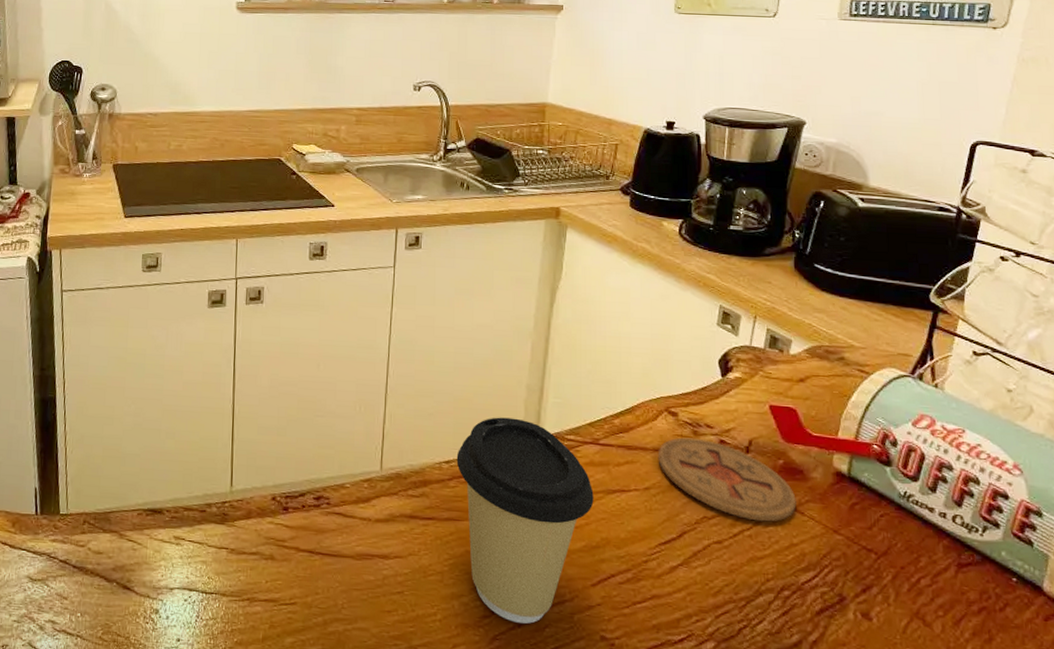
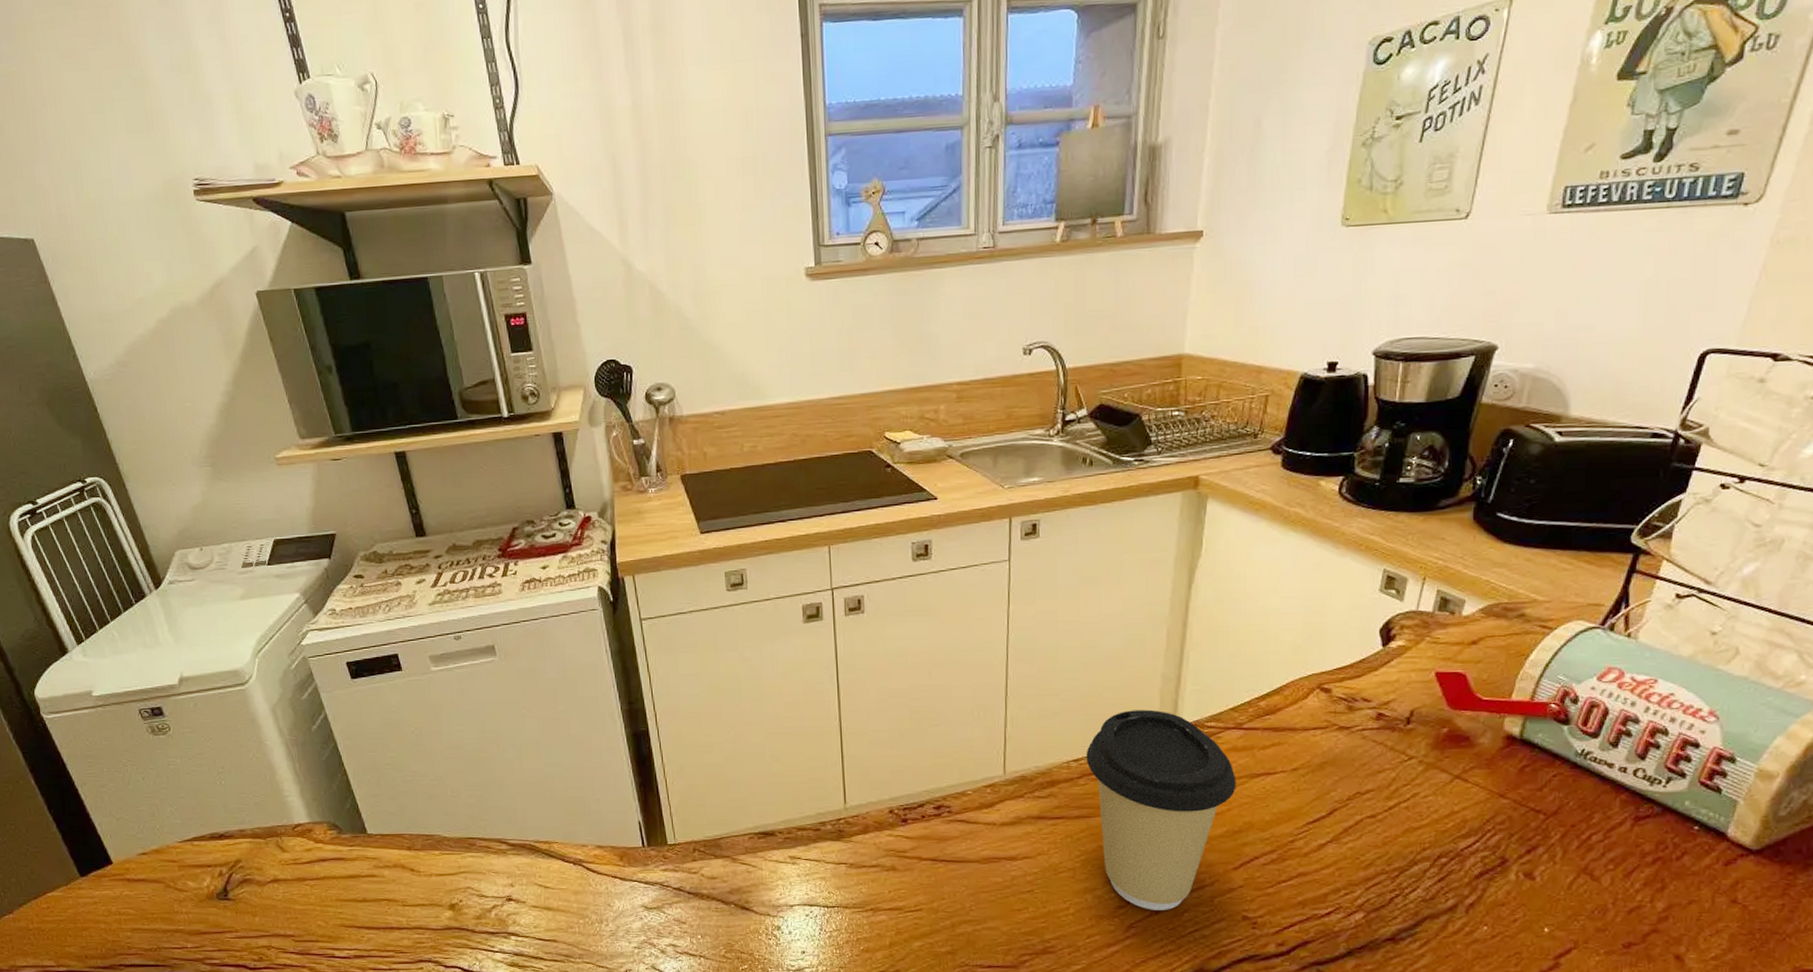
coaster: present [658,437,796,522] -> none [1307,713,1460,792]

